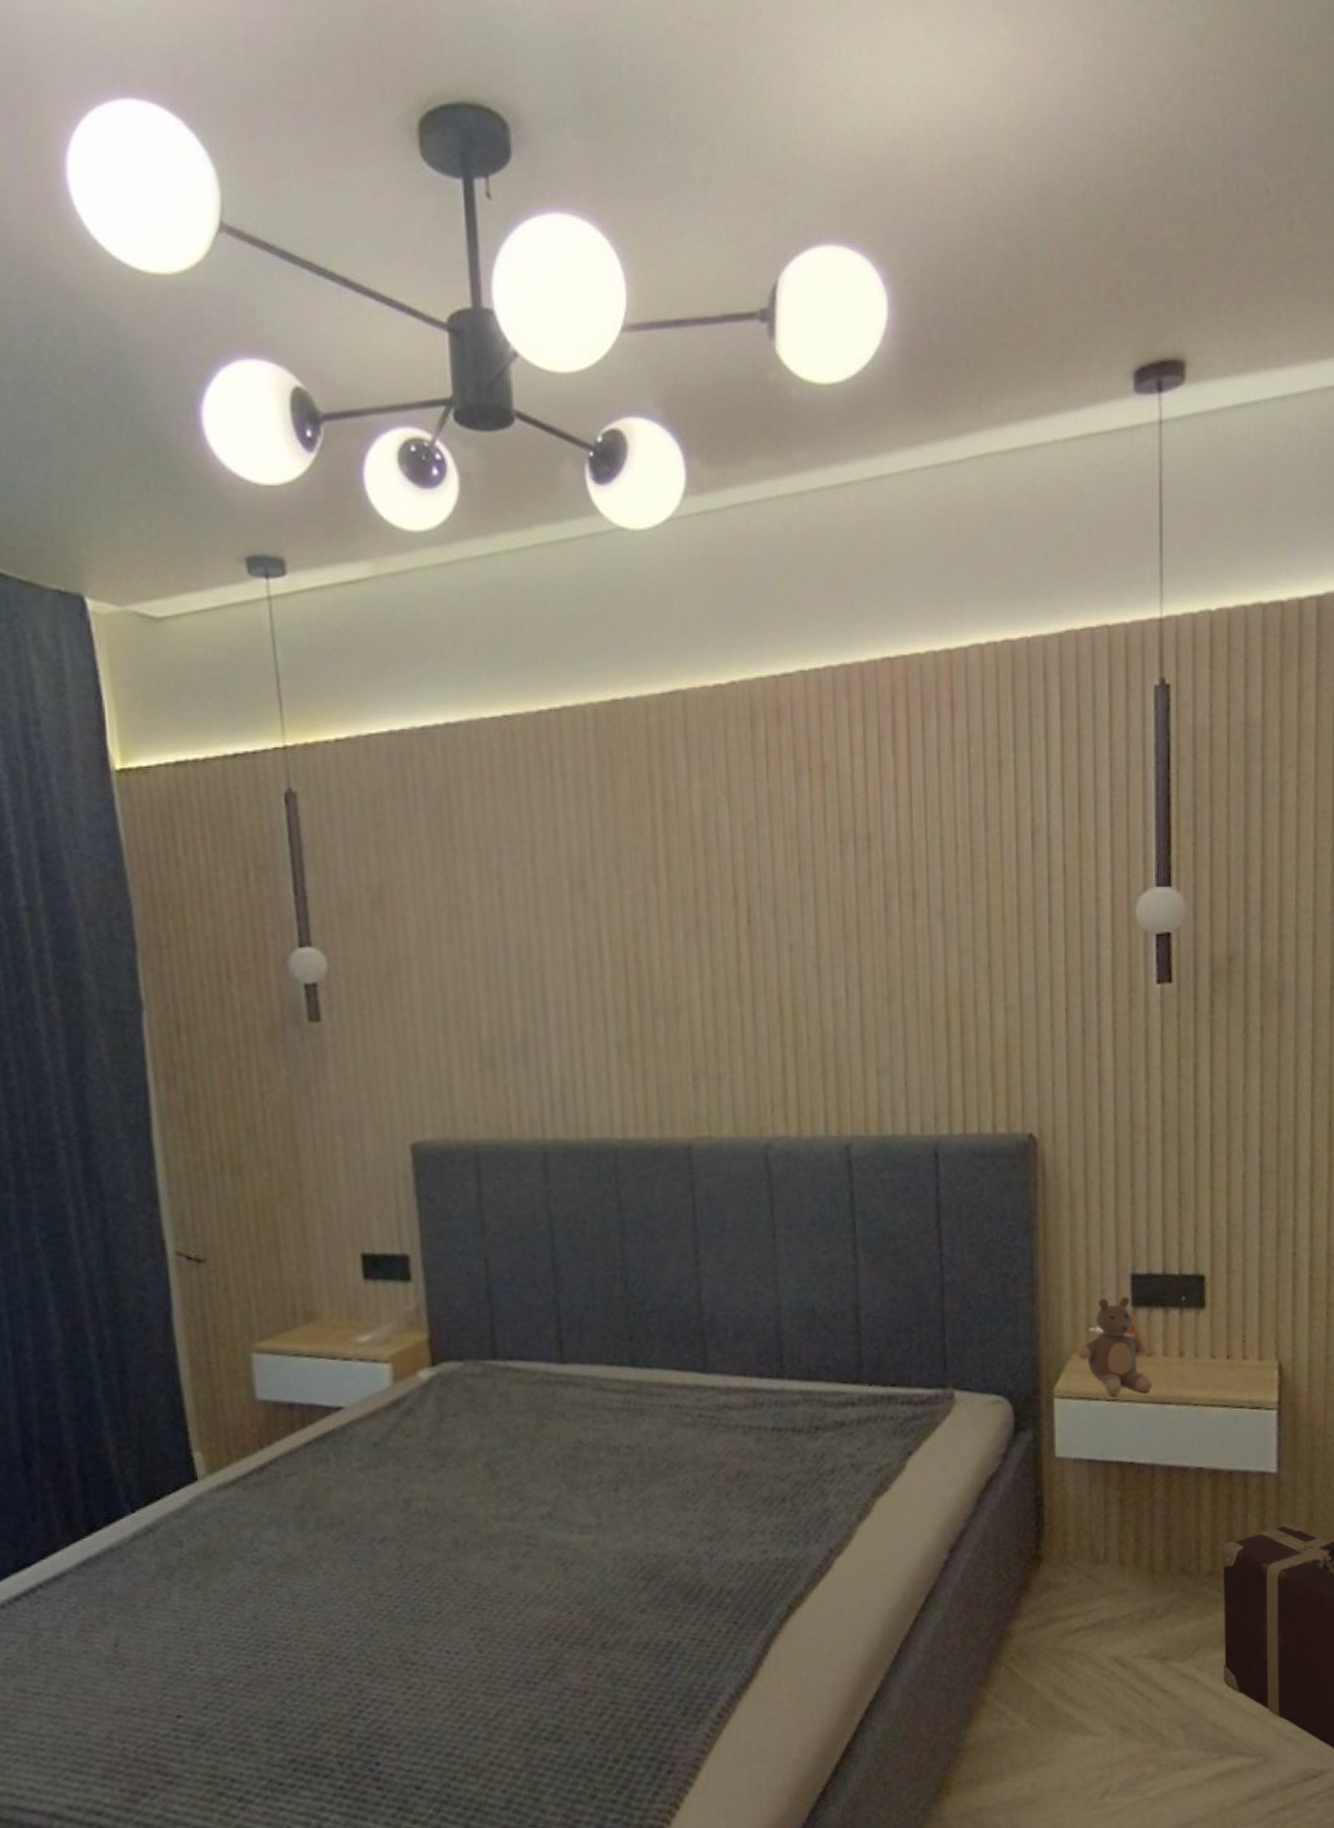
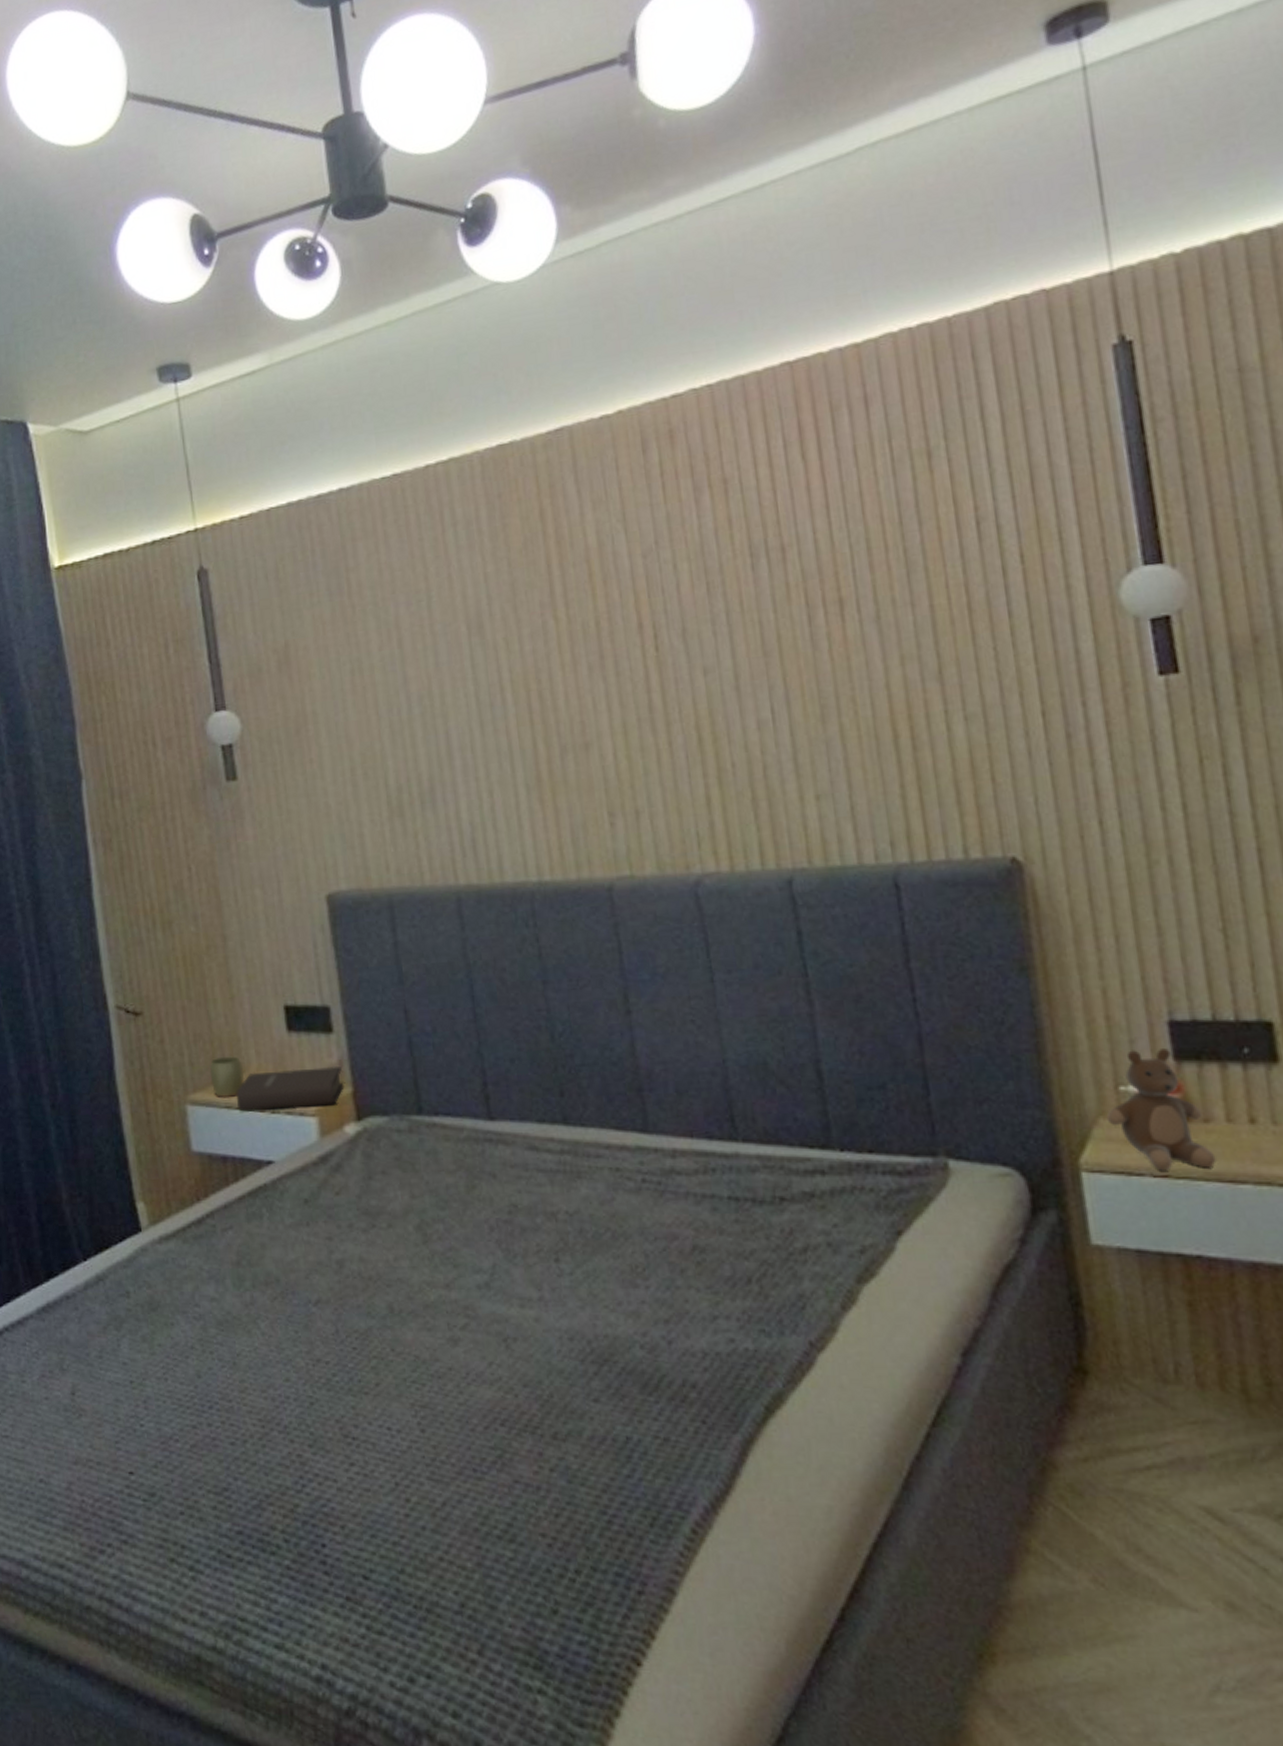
mug: none [278,1304,316,1346] -> present [209,1056,245,1099]
book: none [307,1313,420,1359] -> present [236,1066,345,1112]

